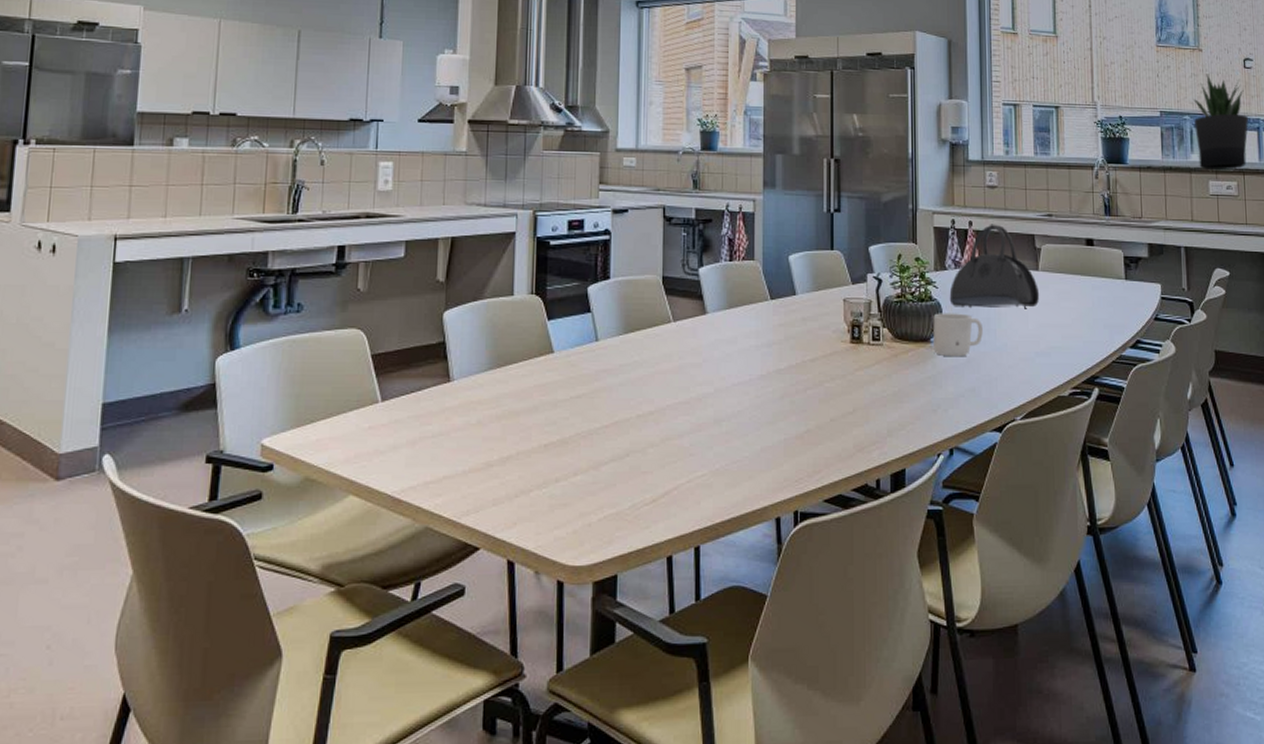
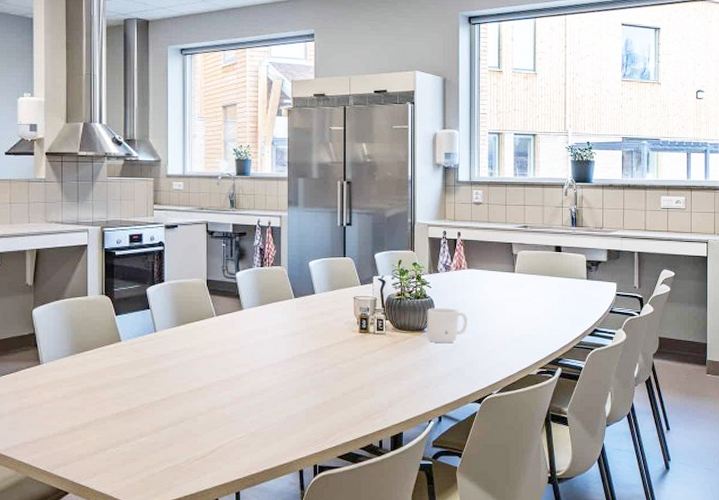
handbag: present [949,224,1040,309] -> none [440,234,515,304]
planter: present [1193,73,1248,171] -> none [651,104,697,188]

